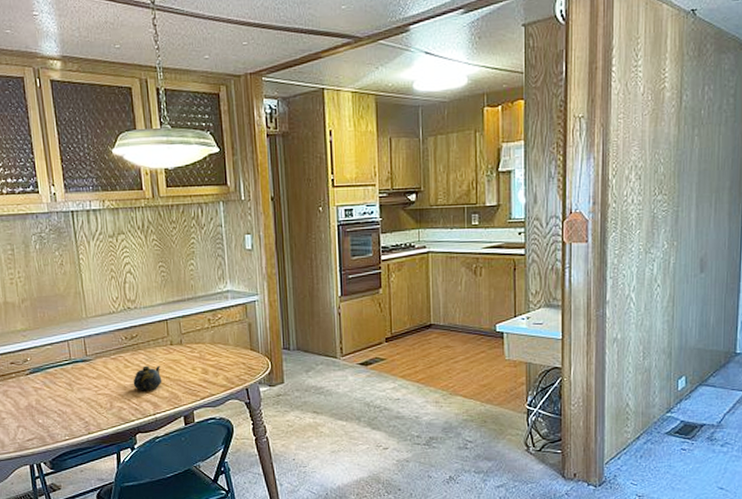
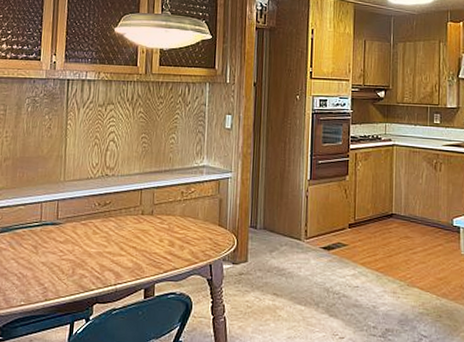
teapot: present [133,365,162,391] -> none [99,233,128,260]

